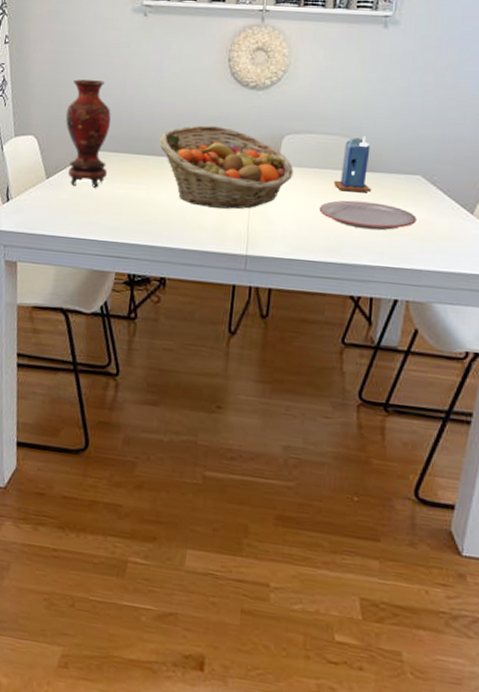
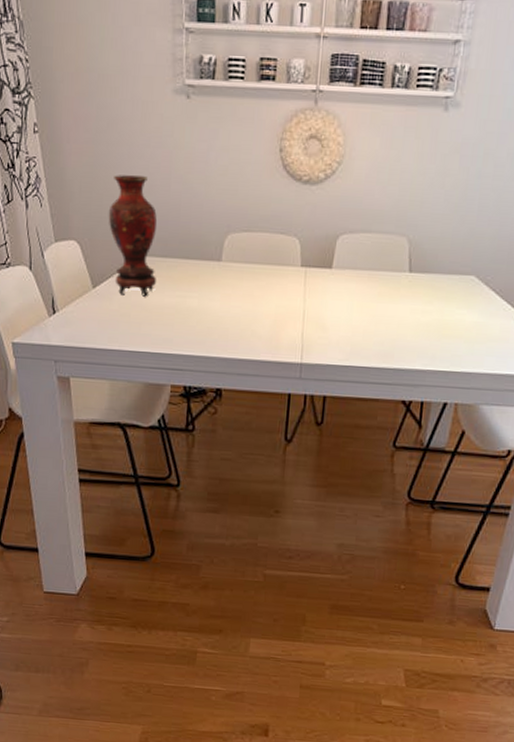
fruit basket: present [159,125,294,209] -> none [209,225,348,316]
plate: present [319,200,417,231] -> none [373,303,469,334]
candle: present [333,136,372,193] -> none [388,234,426,296]

